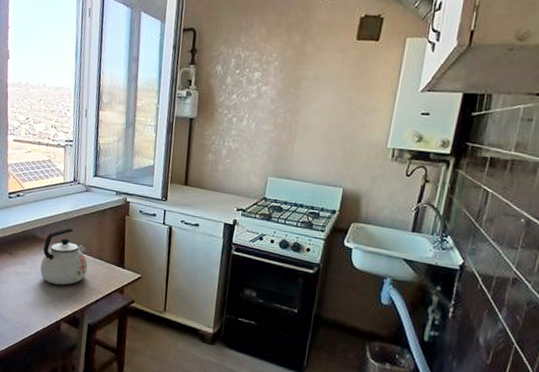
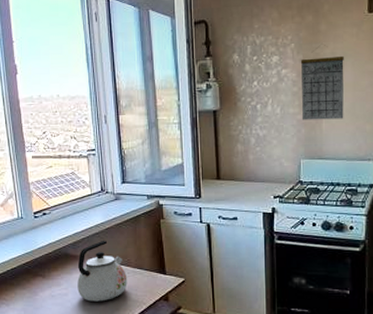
calendar: none [276,65,326,143] -> present [300,44,344,120]

